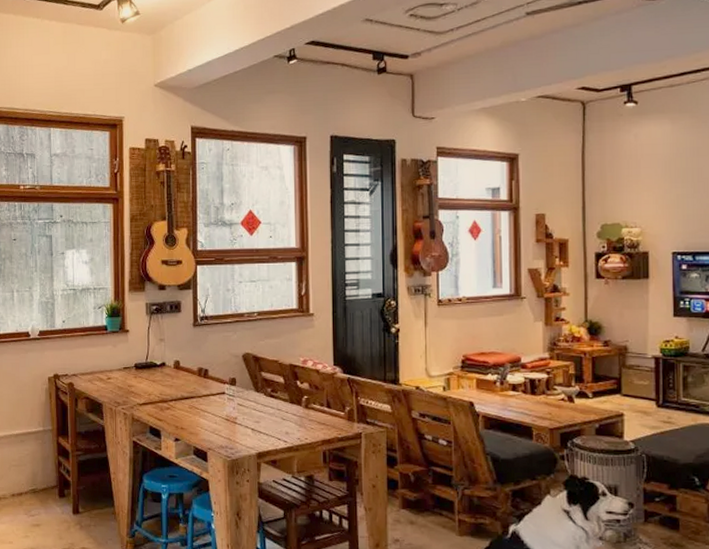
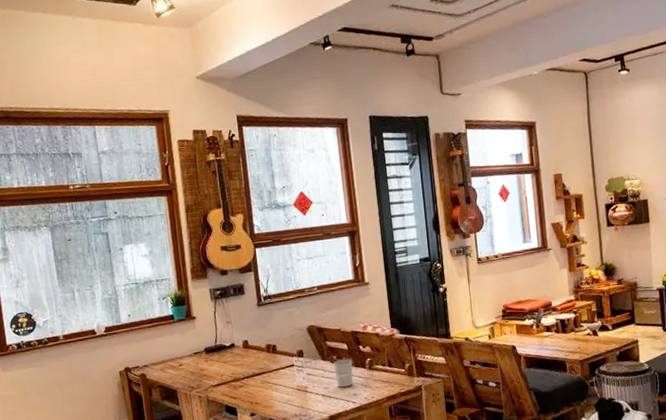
cup: none [267,394,288,424] -> present [333,359,353,388]

